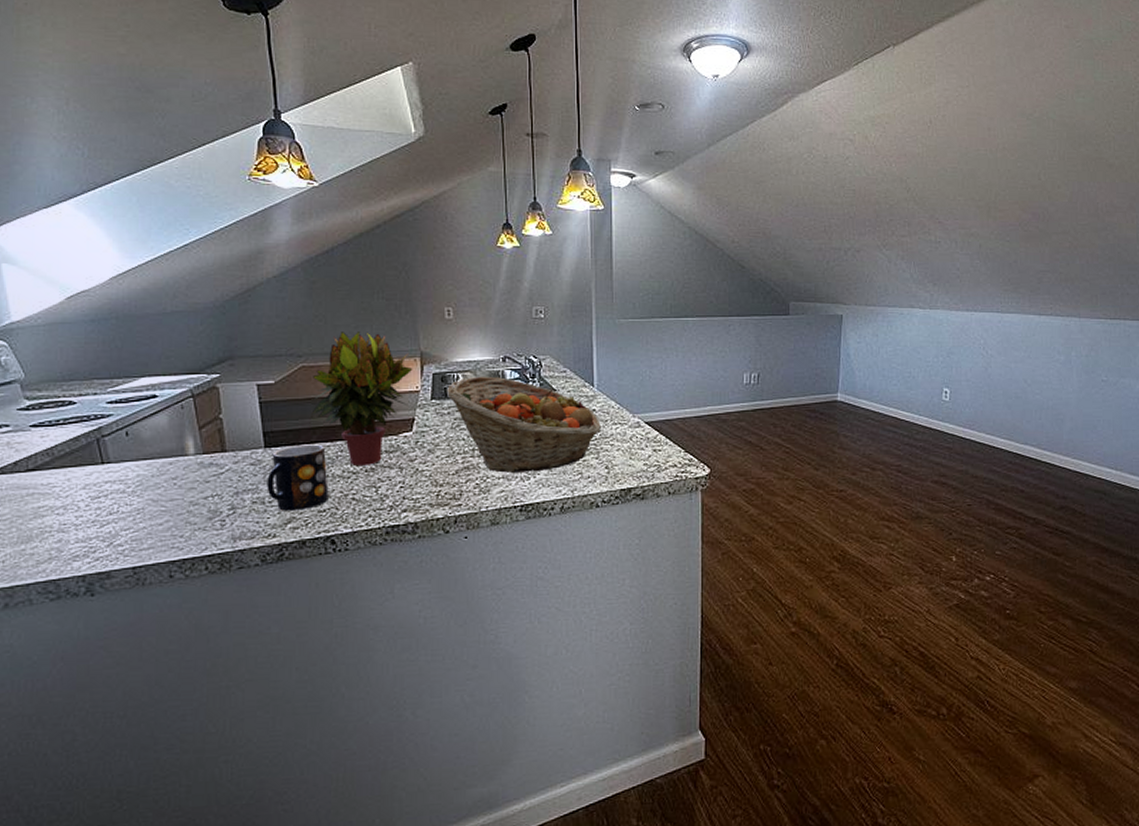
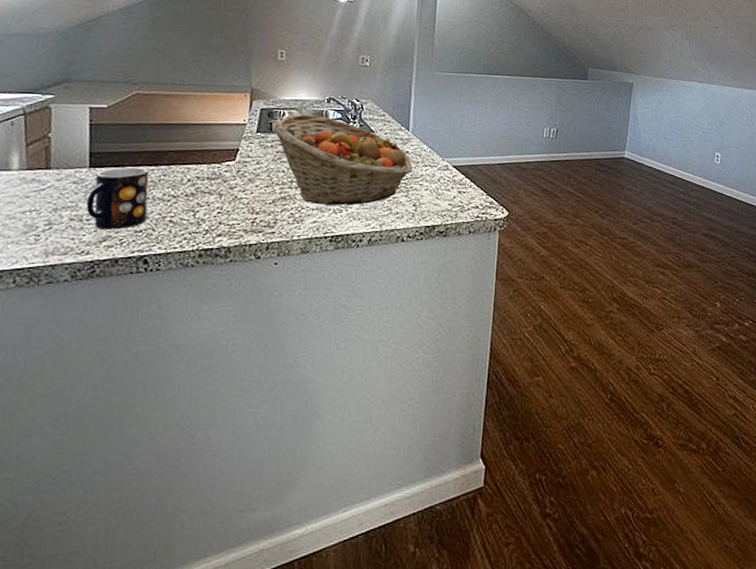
potted plant: present [311,332,413,465] -> none [139,64,243,190]

